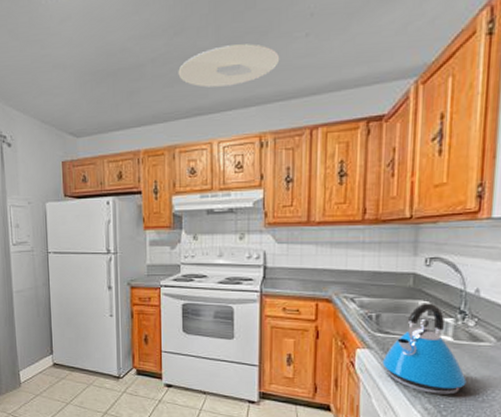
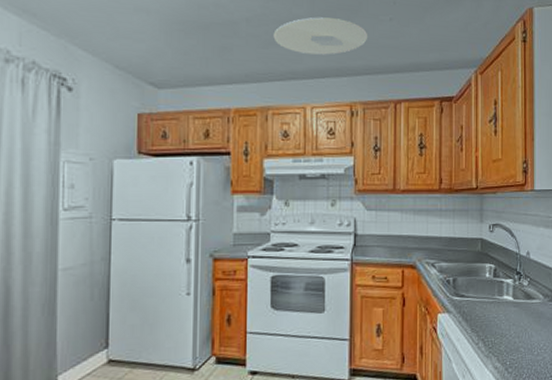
kettle: present [382,303,467,395] -> none [459,266,525,353]

